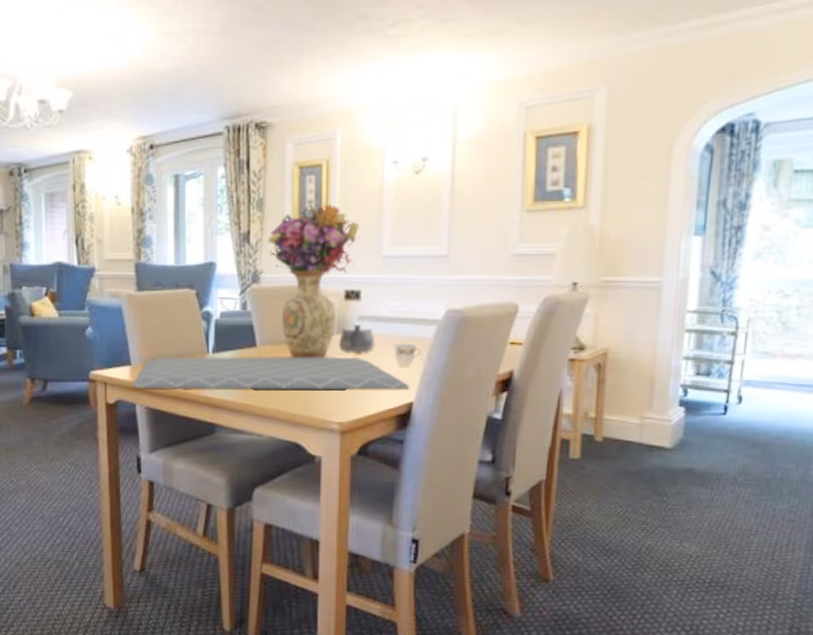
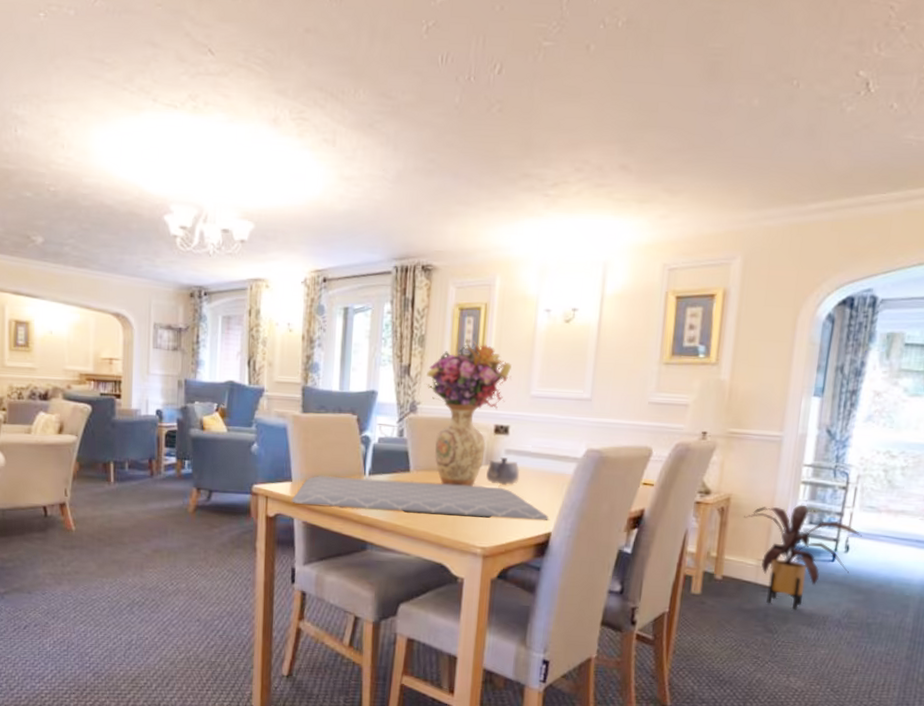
teacup: present [393,343,420,368] -> none [536,477,561,500]
house plant: none [623,355,756,470] -> present [744,504,862,610]

